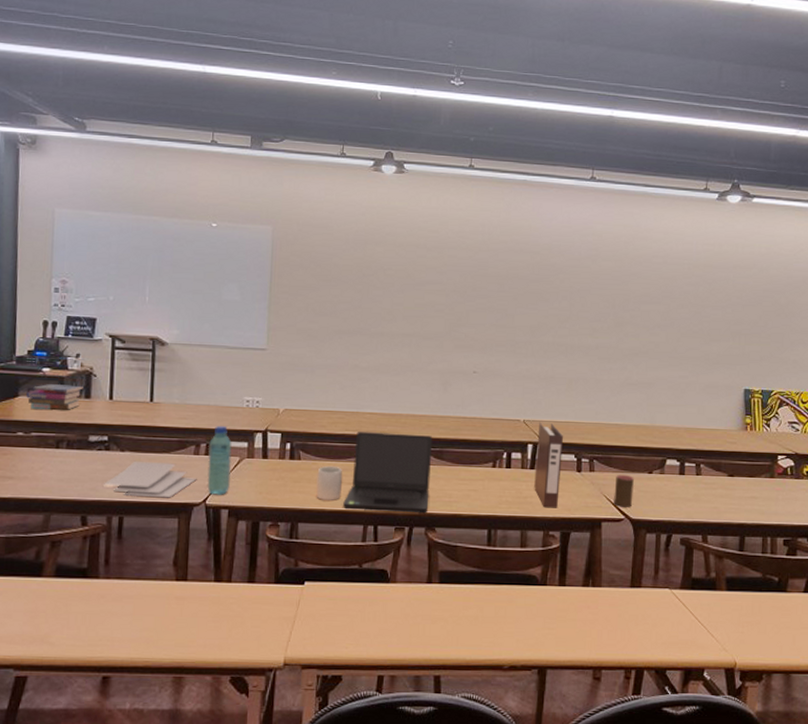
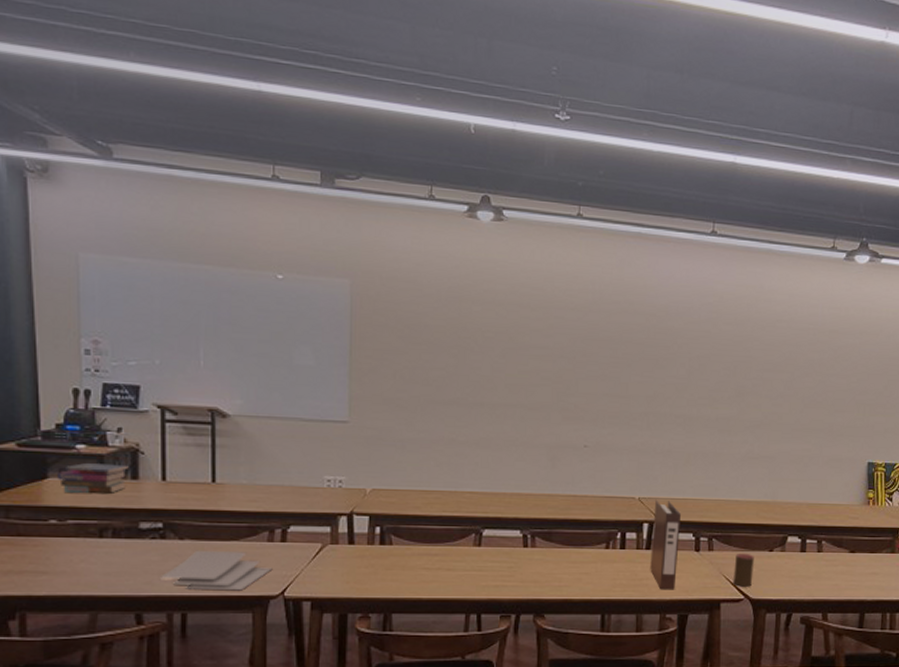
water bottle: present [207,425,232,495] -> none [284,508,313,586]
mug: present [316,465,343,500] -> none [410,550,441,588]
laptop: present [343,432,433,512] -> none [442,513,541,598]

